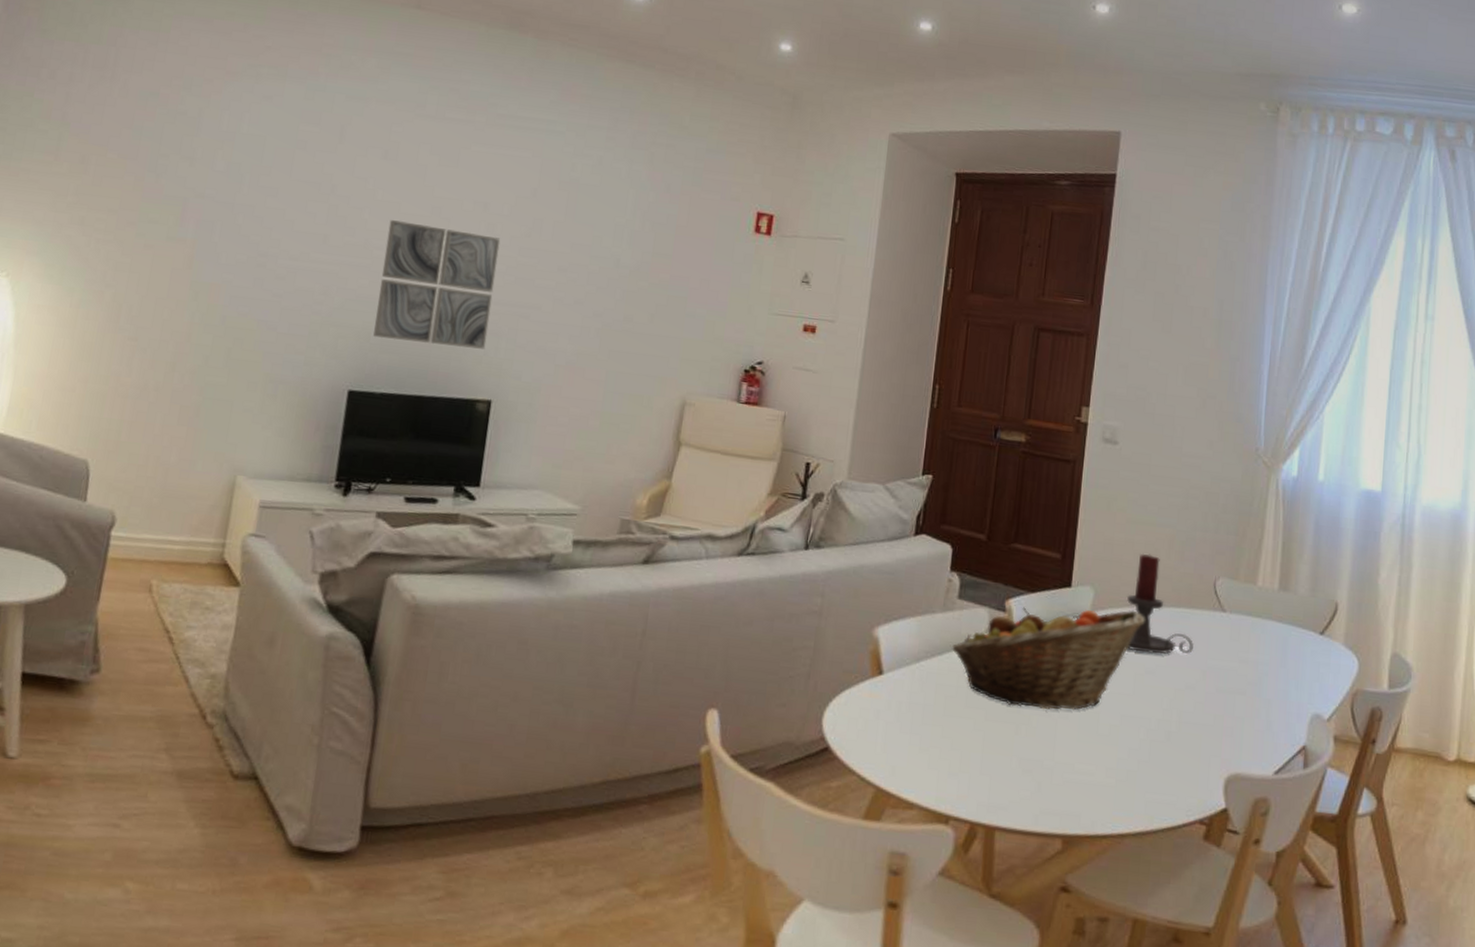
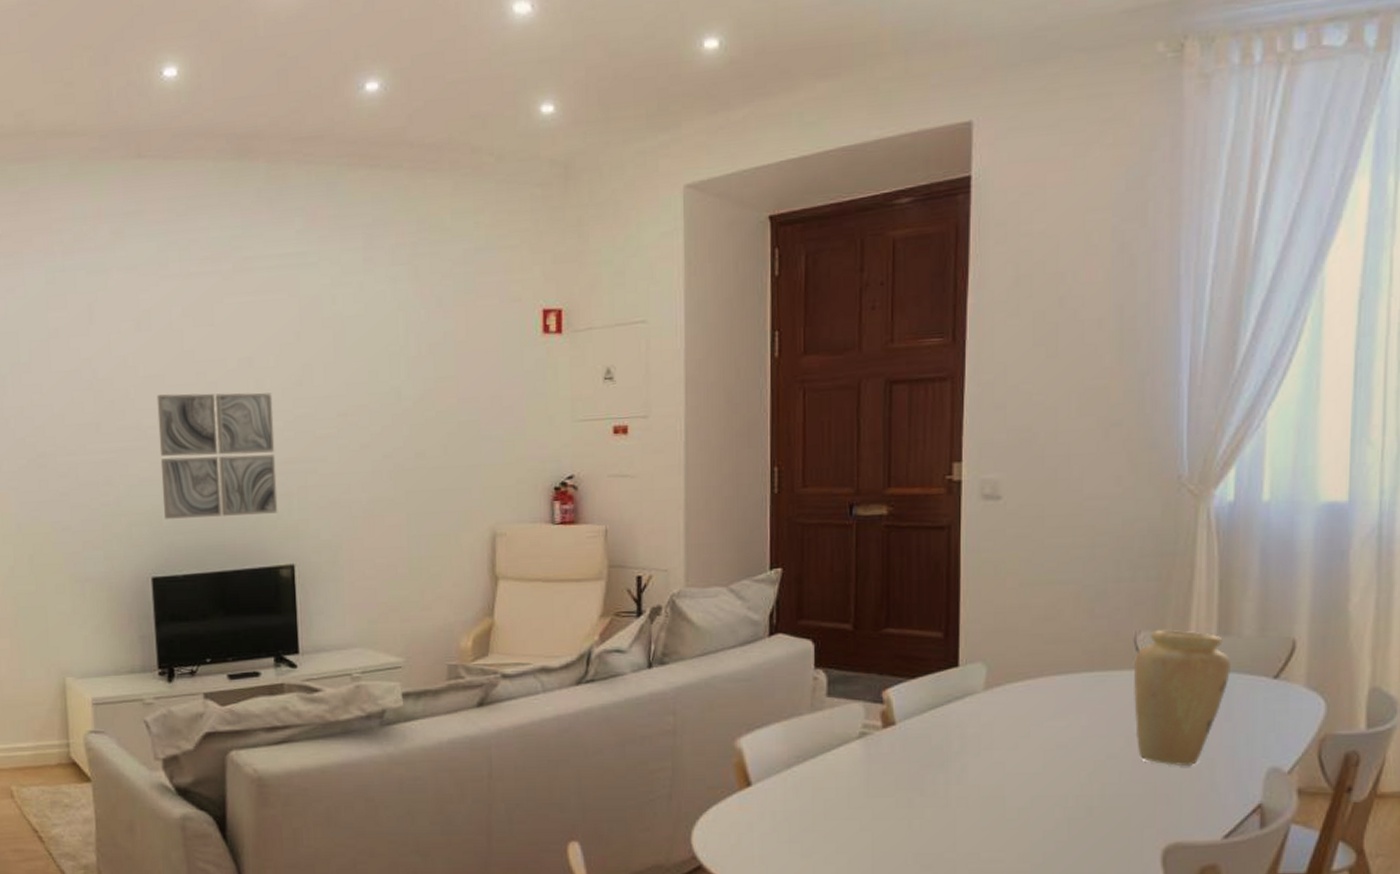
fruit basket: present [952,607,1145,711] -> none [826,682,1051,802]
candle holder: present [1126,553,1193,655] -> none [1026,617,1113,726]
vase: none [1209,578,1288,704] -> present [1133,629,1231,767]

